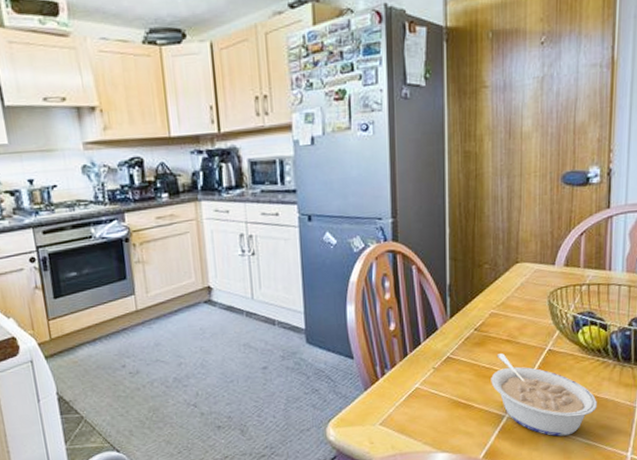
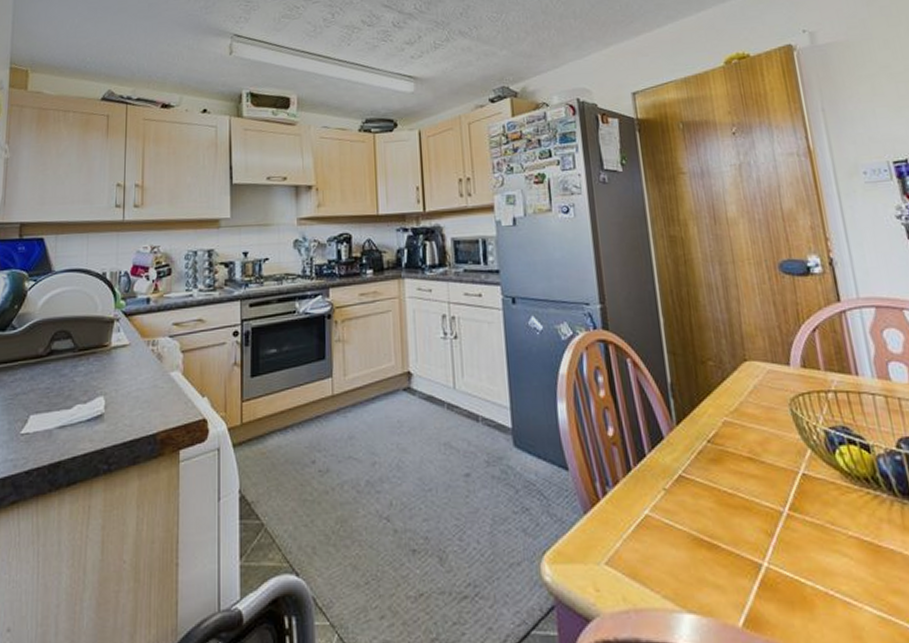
legume: present [491,353,597,437] -> none [736,475,882,602]

